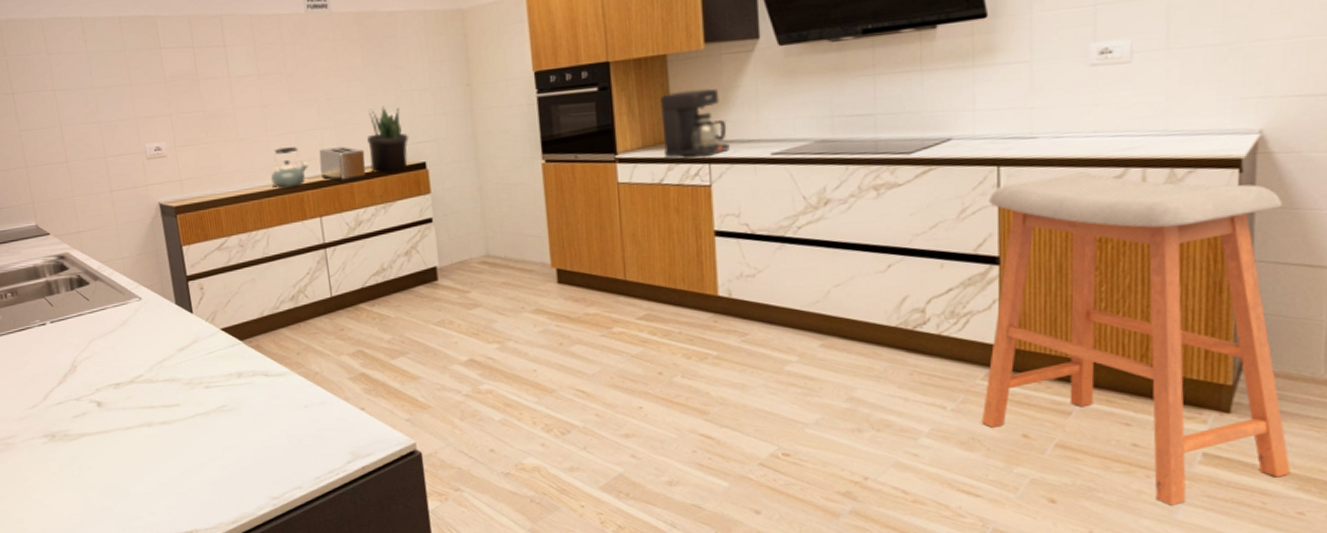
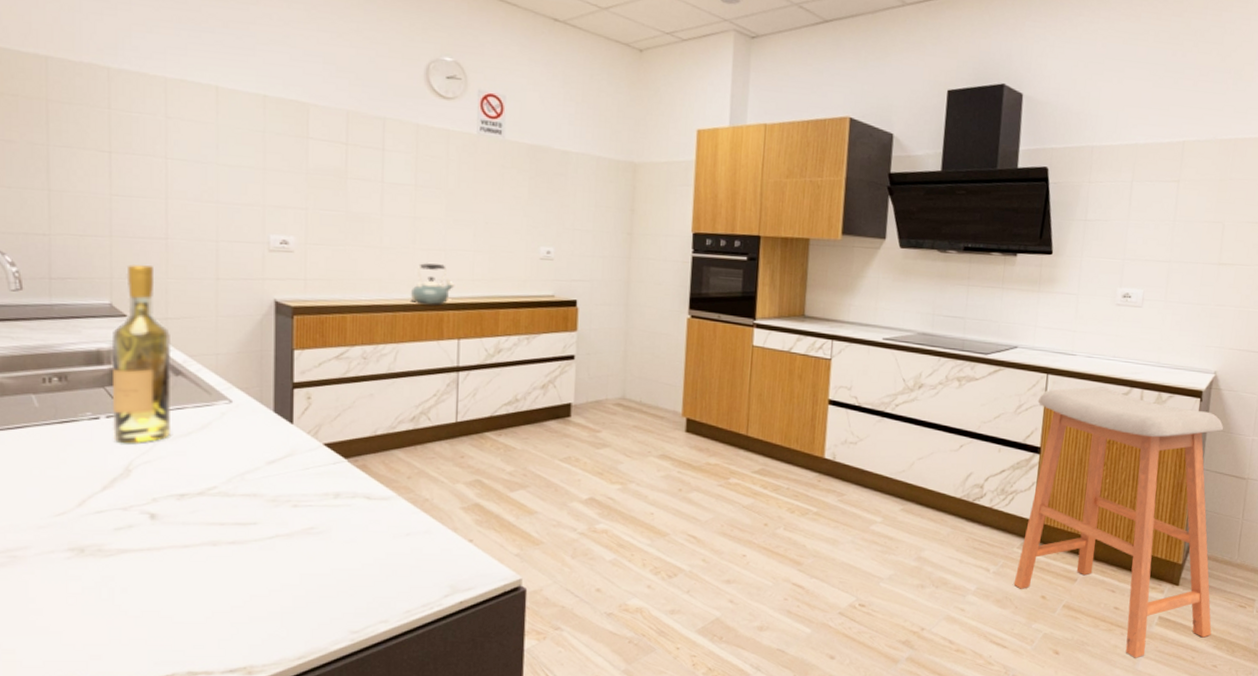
bottle: none [42,188,100,343] -> present [111,265,172,443]
toaster: present [318,145,366,183] -> none [465,271,516,309]
planter: present [367,106,410,175] -> none [520,239,565,307]
coffee maker: present [659,88,729,157] -> none [796,272,851,333]

